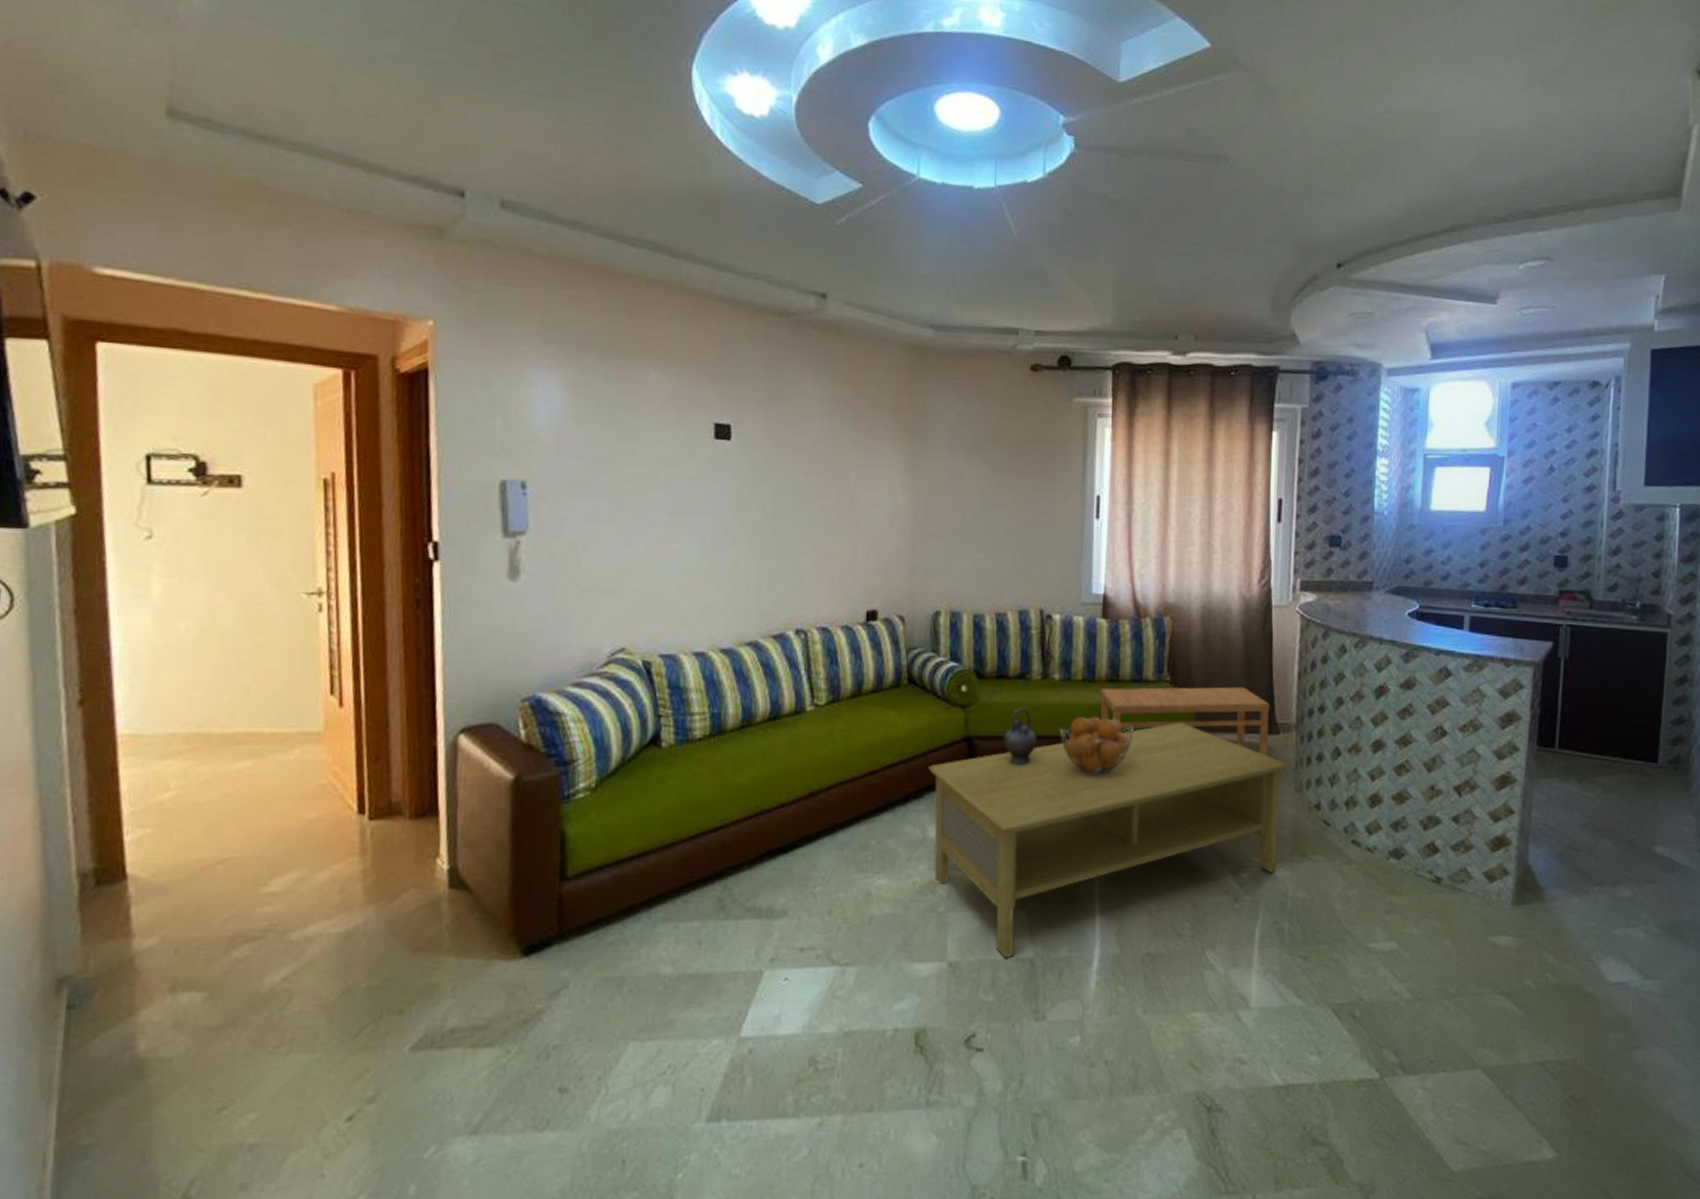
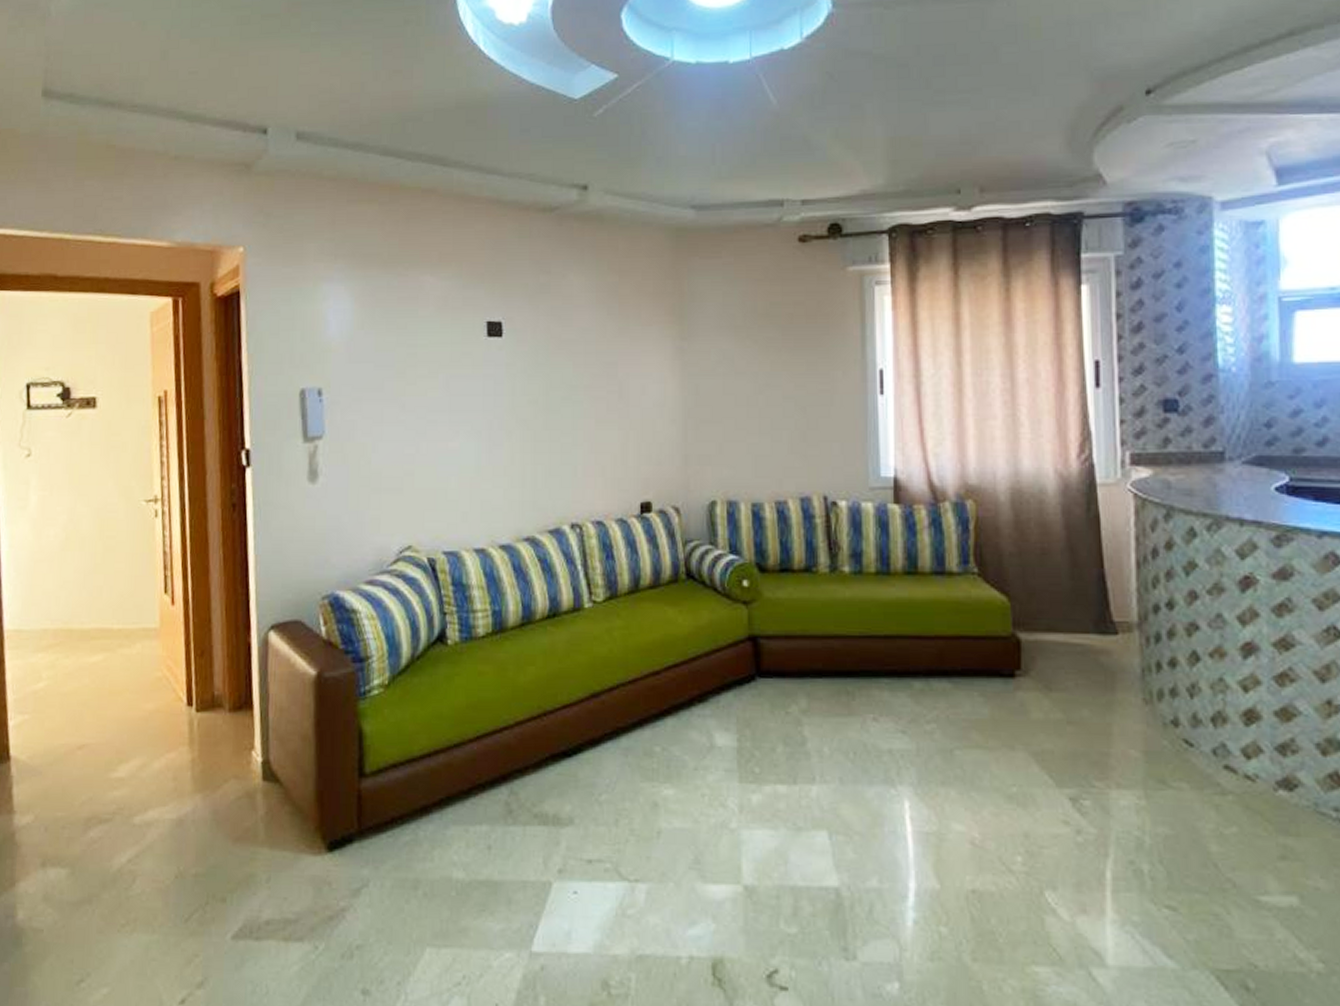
coffee table: present [928,722,1287,959] -> none [712,620,1131,886]
teapot: present [999,707,1037,765] -> none [786,603,828,667]
fruit basket: present [1059,716,1134,777] -> none [852,613,939,682]
side table: present [1100,686,1270,757] -> none [897,579,1106,661]

